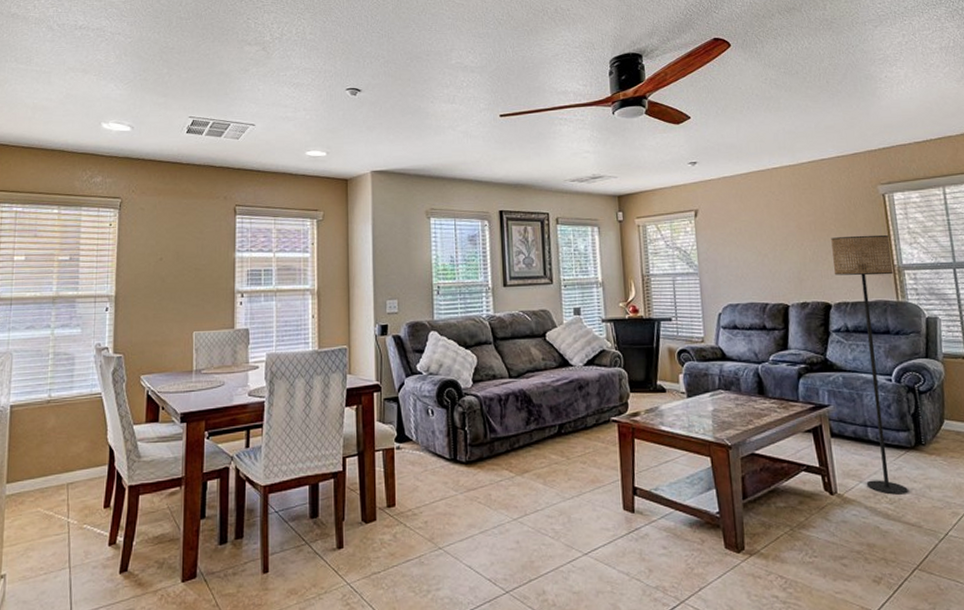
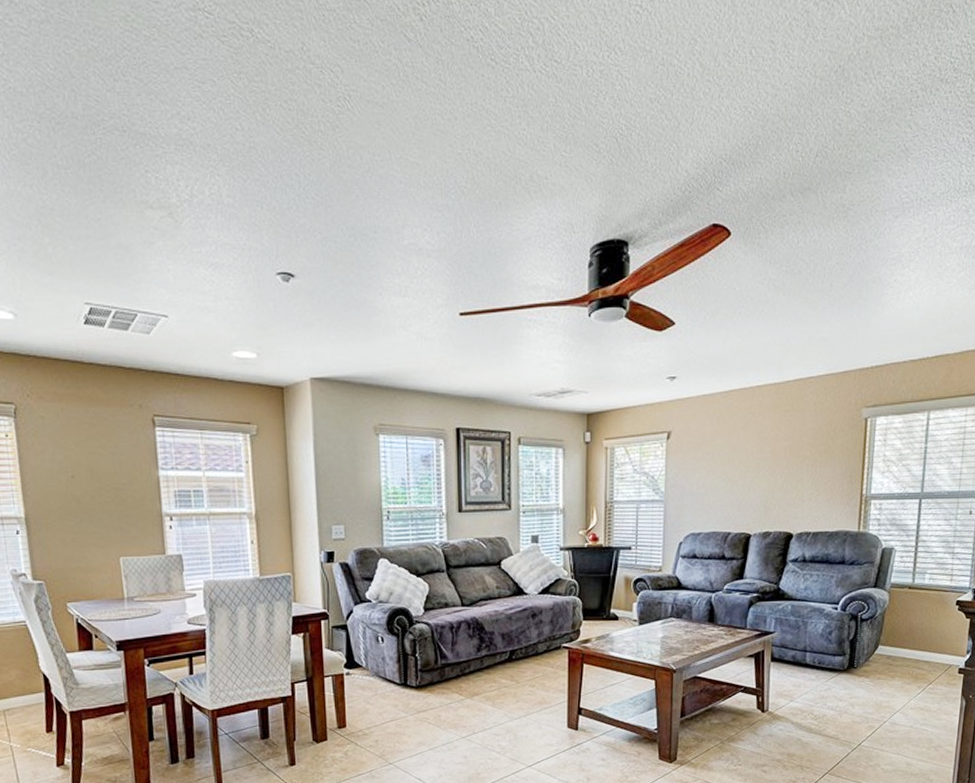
floor lamp: present [831,234,908,495] -> none [796,462,863,712]

